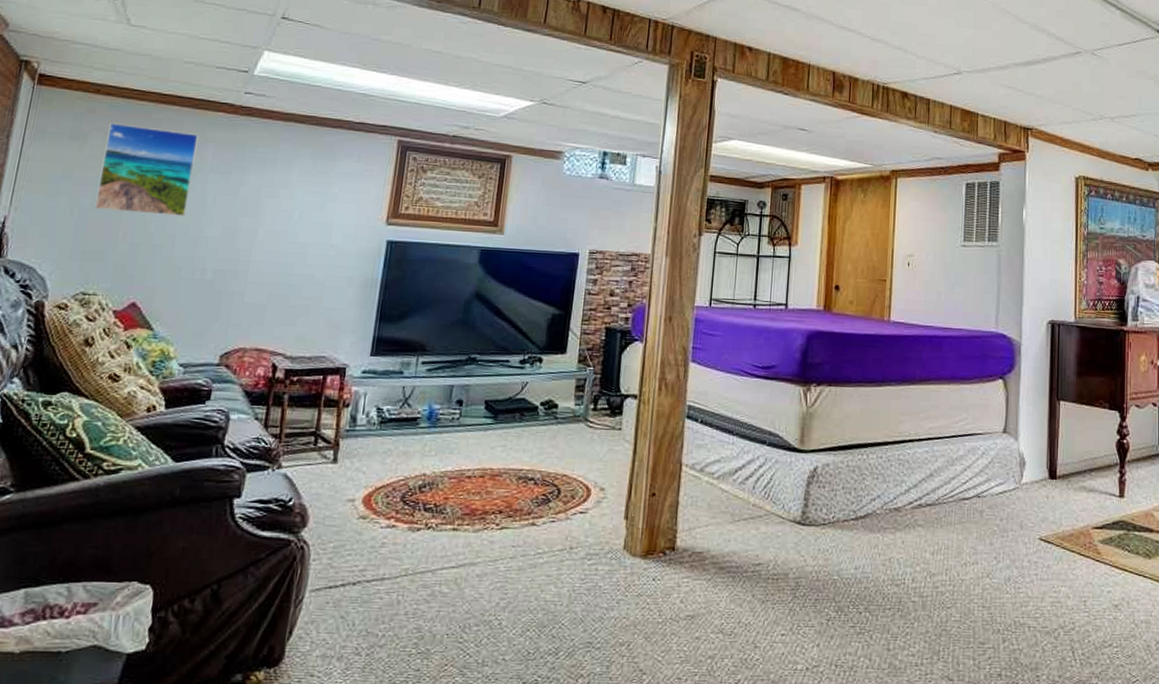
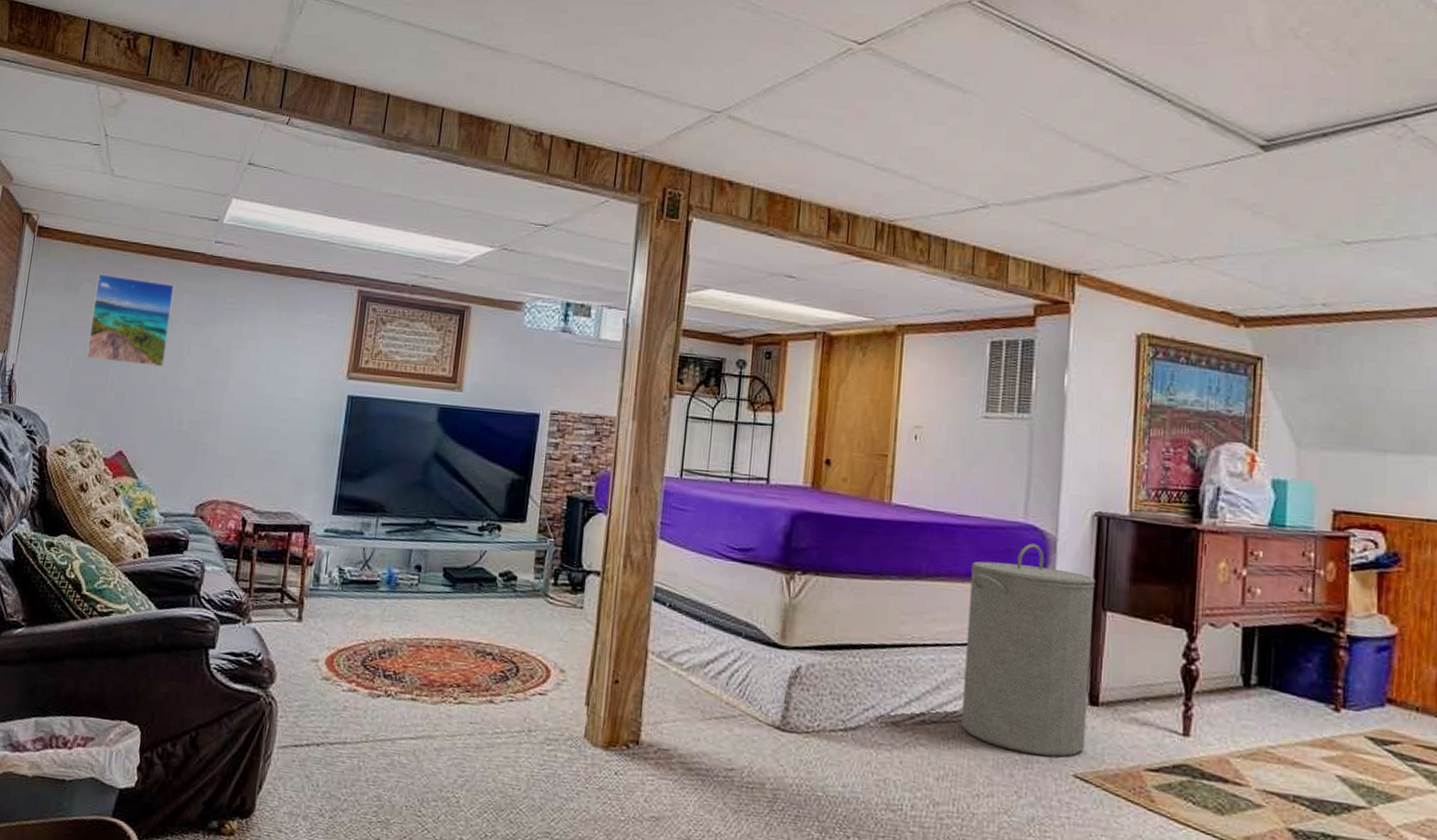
laundry hamper: none [951,348,1051,524] -> present [961,543,1096,757]

